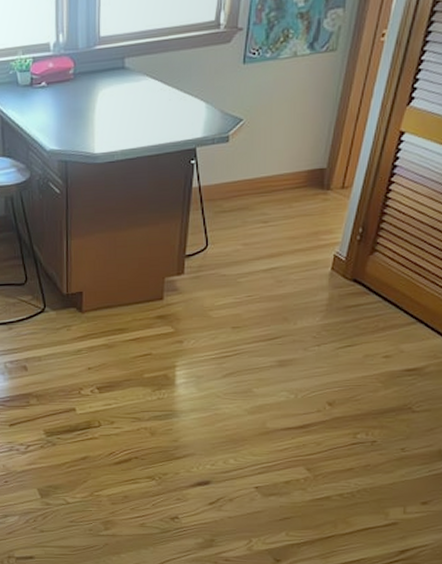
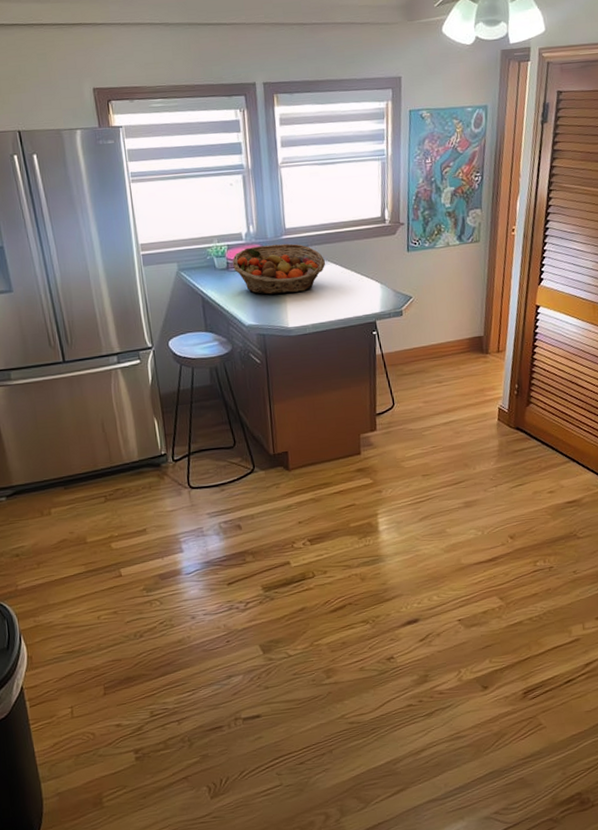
fruit basket: none [37,55,144,116] -> present [233,243,326,295]

